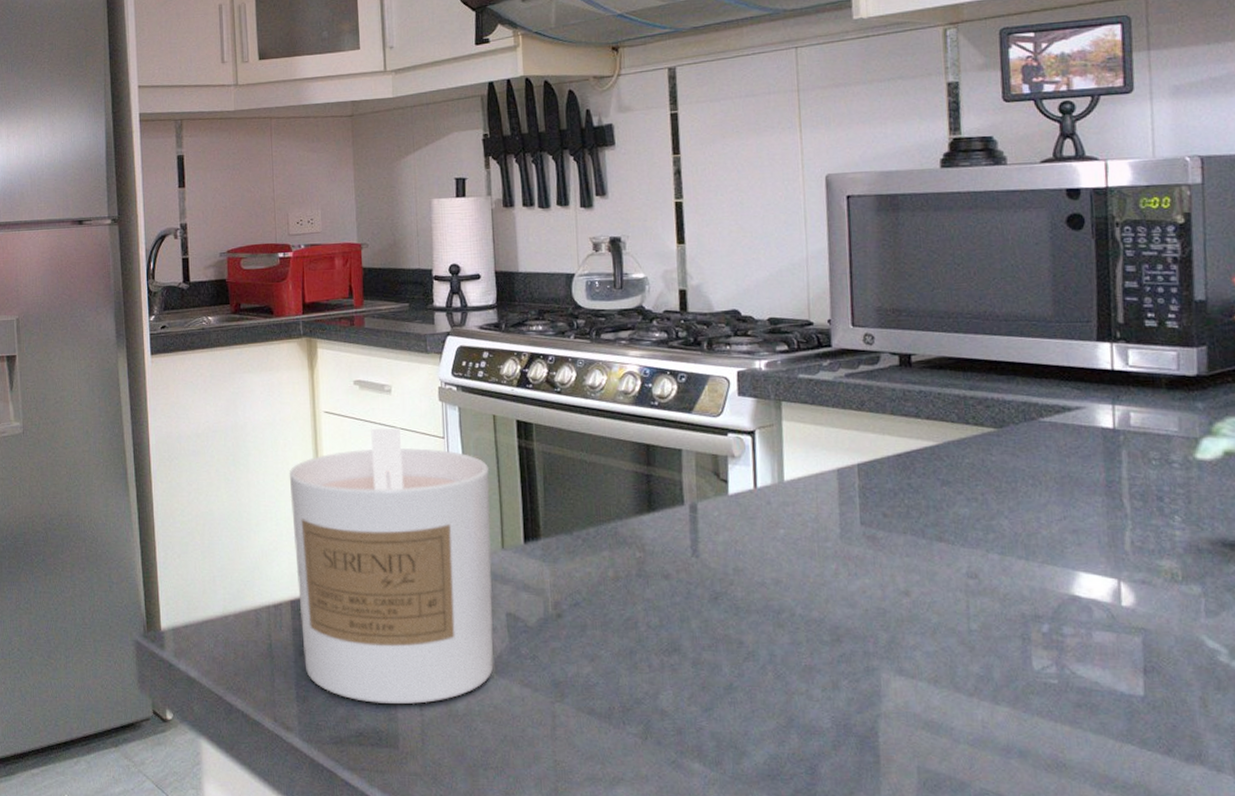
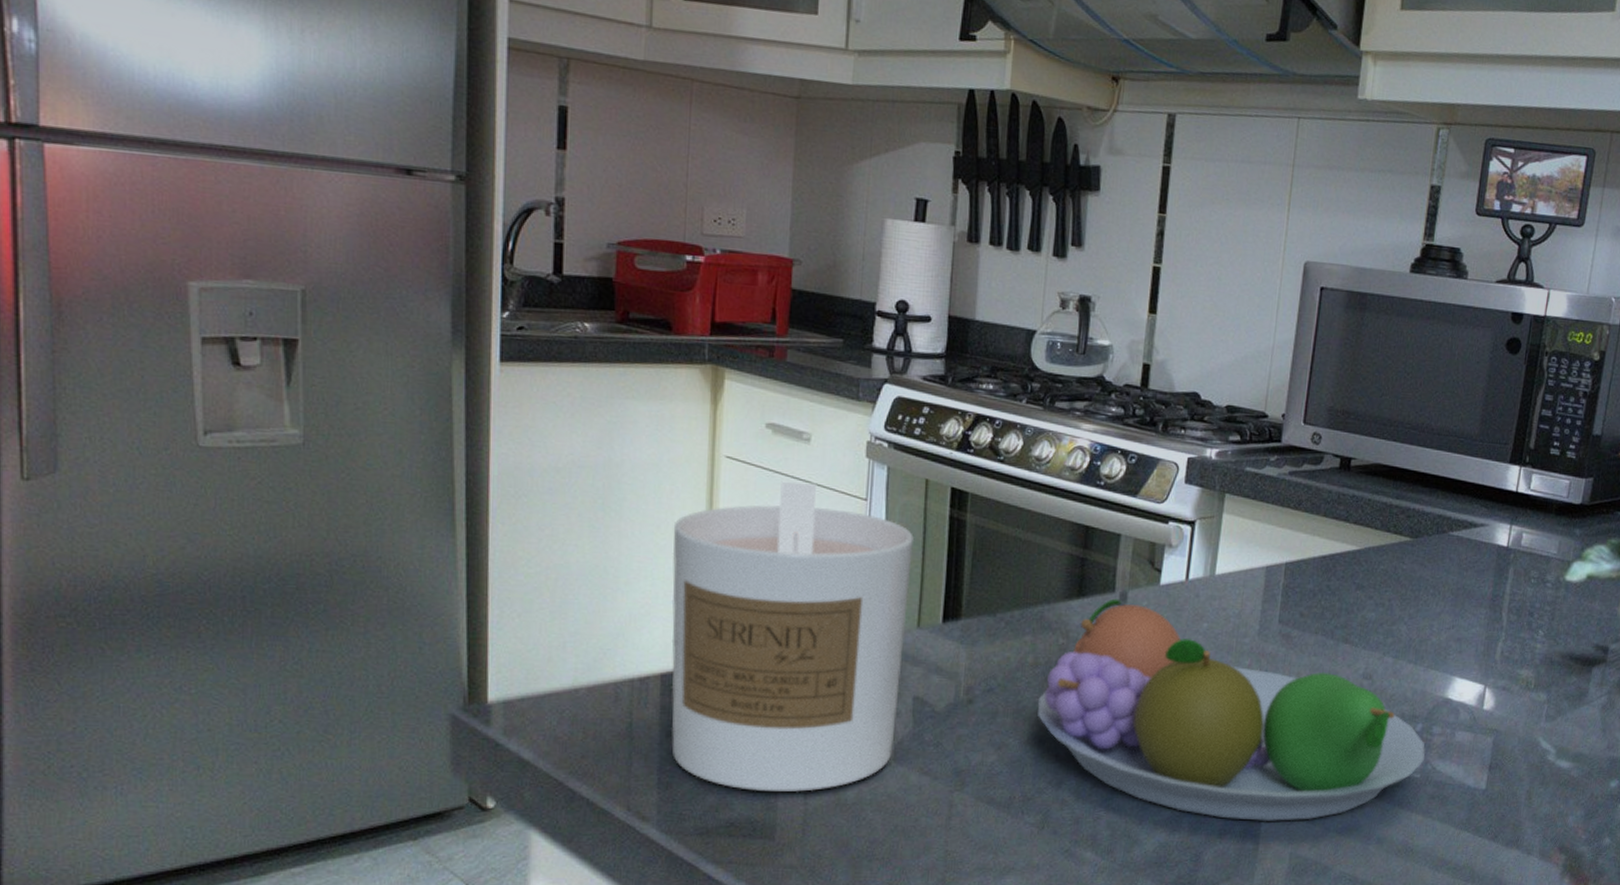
fruit bowl: none [623,511,1059,732] -> present [1037,598,1425,821]

